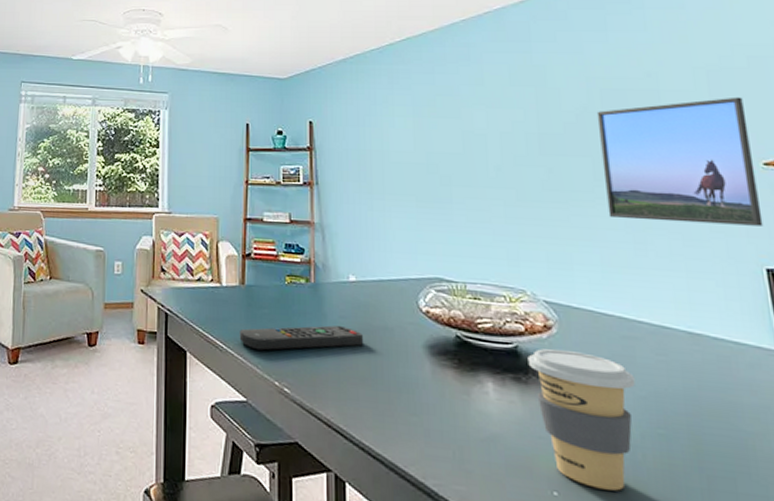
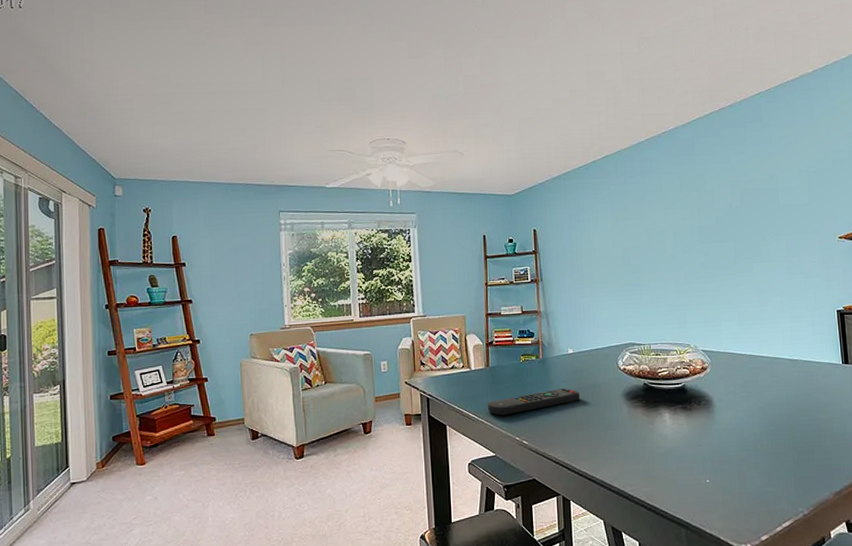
coffee cup: present [527,348,635,491] -> none [691,383,758,473]
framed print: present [596,97,764,226] -> none [738,190,837,285]

